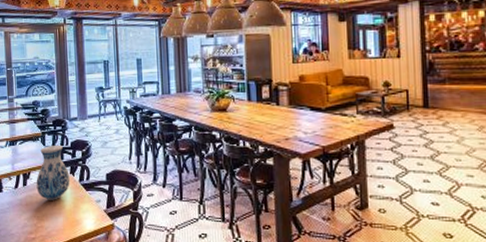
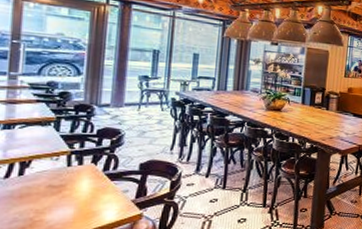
vase: present [36,145,70,200] -> none [39,131,91,191]

